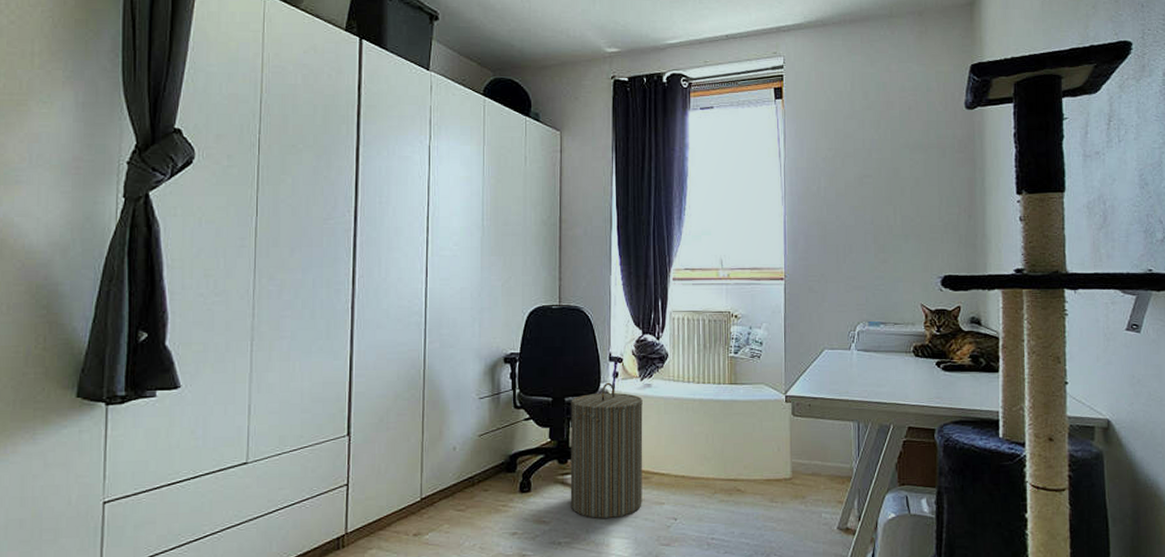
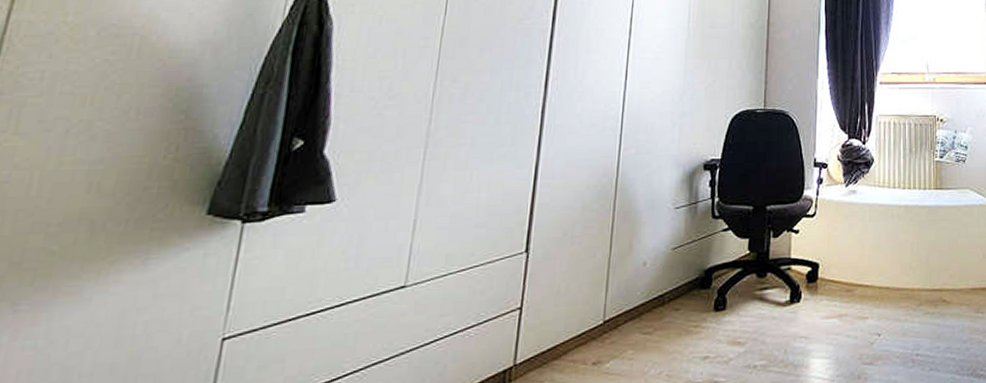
laundry hamper: present [570,382,643,519] -> none [768,189,847,338]

